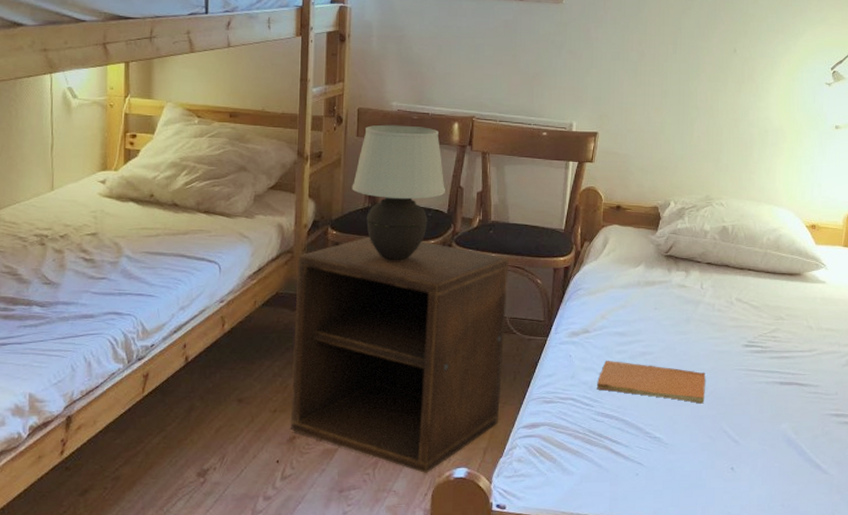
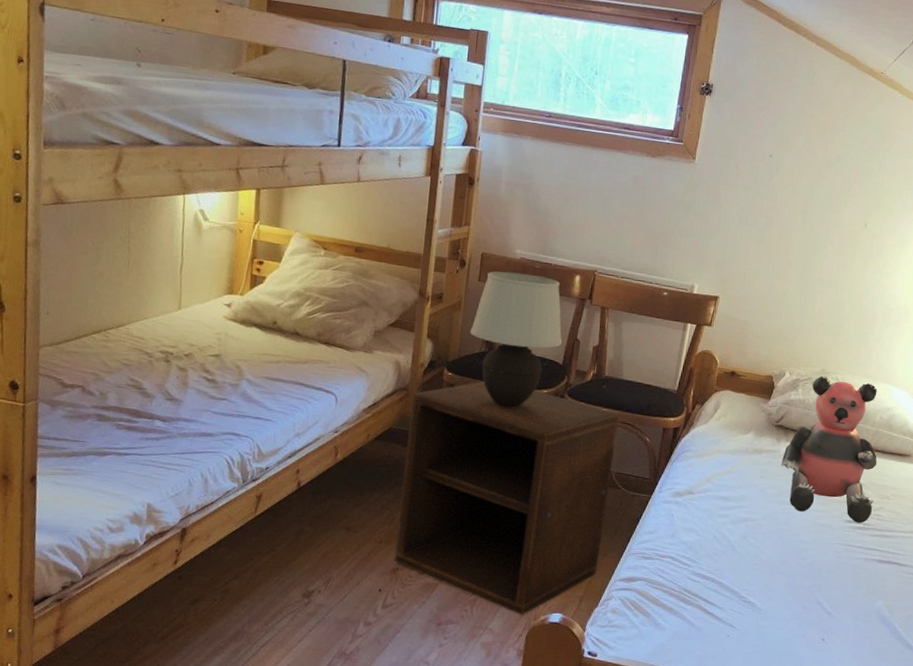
book: present [596,360,705,404] -> none [695,522,805,574]
bear: none [673,203,769,347] -> present [780,376,878,523]

